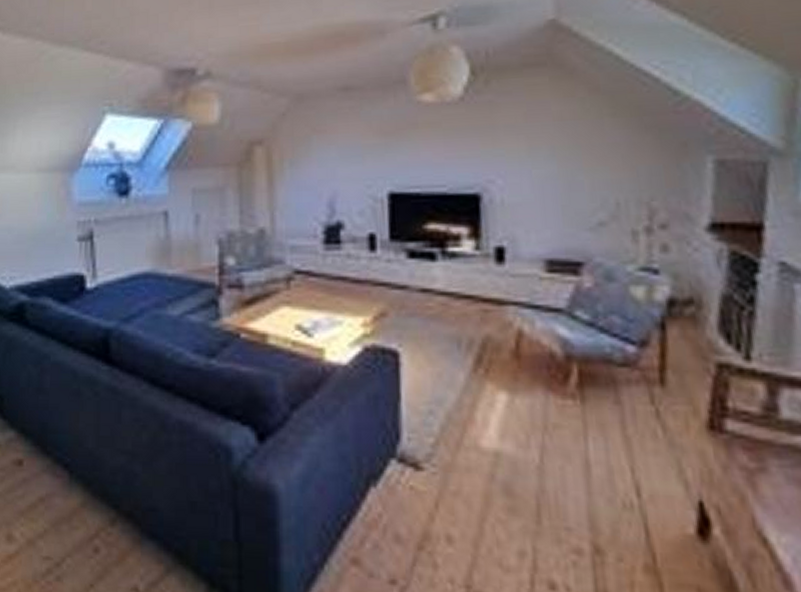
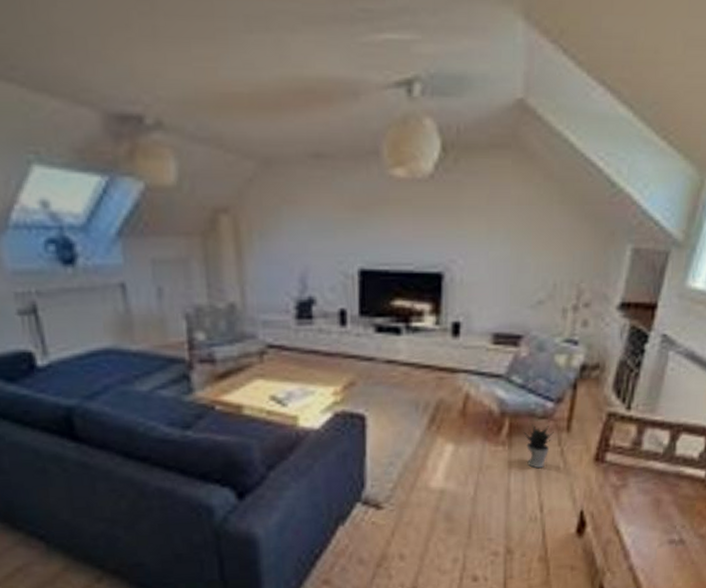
potted plant: none [598,373,642,434] -> present [523,424,554,469]

